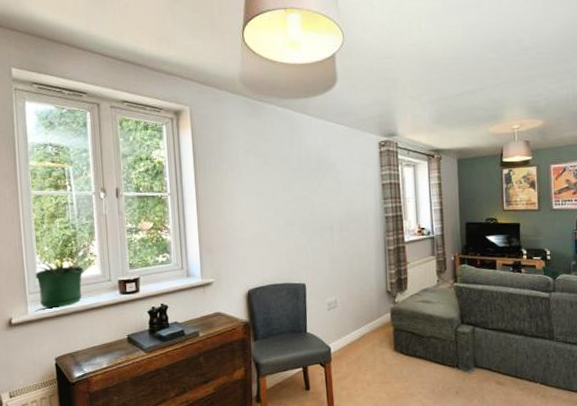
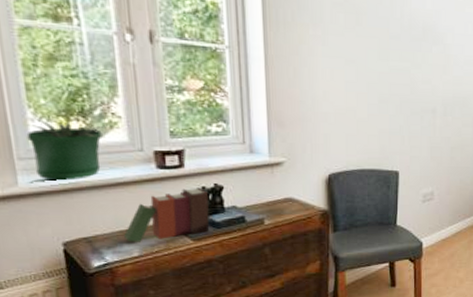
books: none [97,308,158,356] -> present [124,187,210,242]

